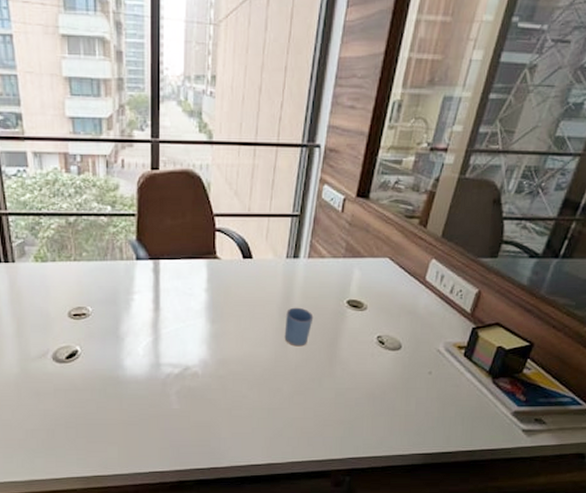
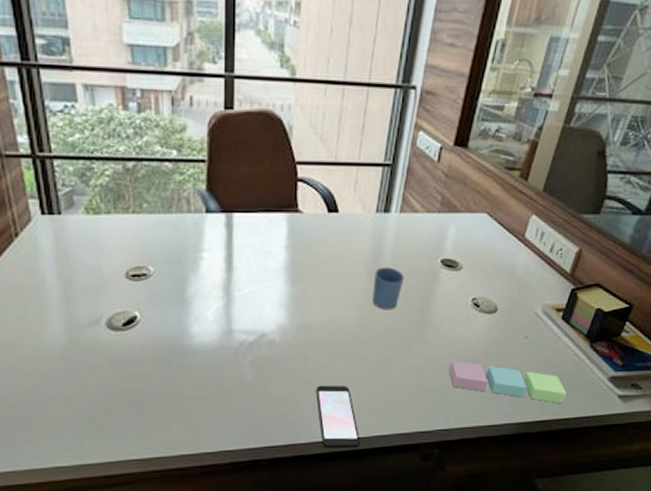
smartphone: none [235,414,276,473] -> present [316,385,360,449]
sticky notes: none [357,394,471,437] -> present [449,361,567,404]

